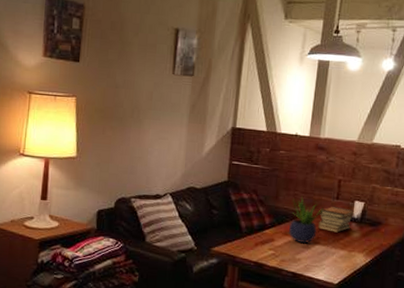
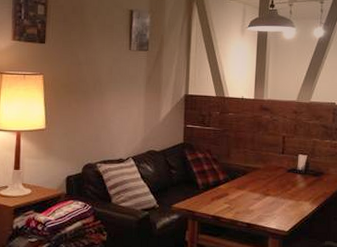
potted plant: present [289,196,324,243] -> none [241,153,271,195]
book stack: present [317,206,355,233] -> none [267,160,299,184]

